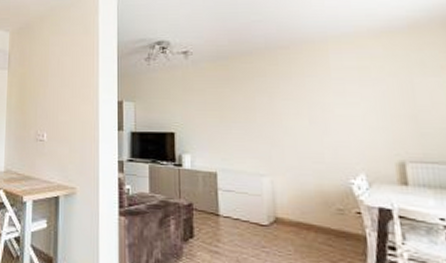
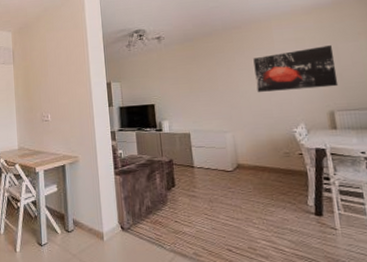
wall art: none [303,78,412,131] -> present [253,44,339,92]

